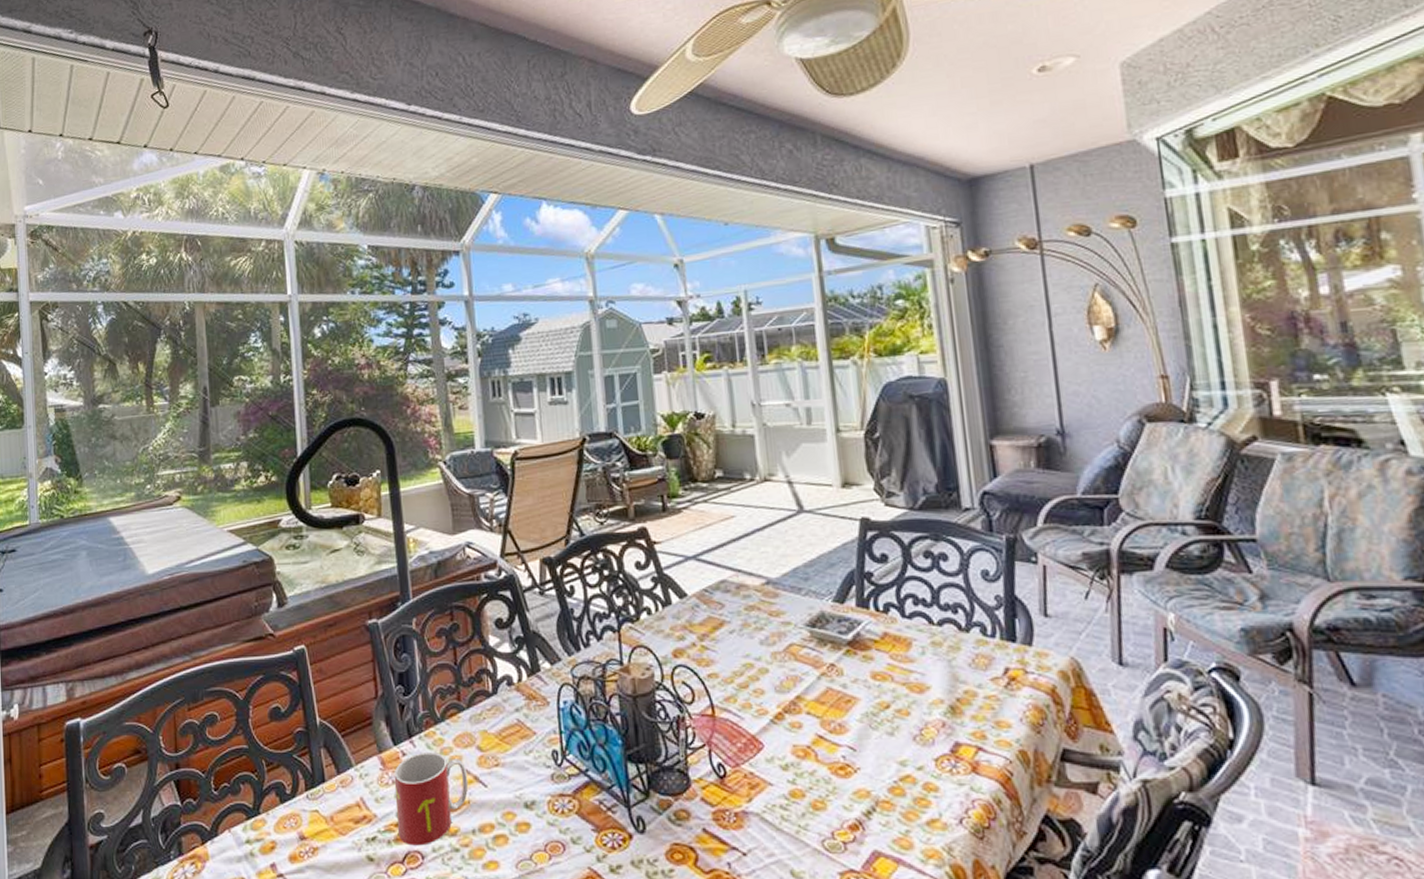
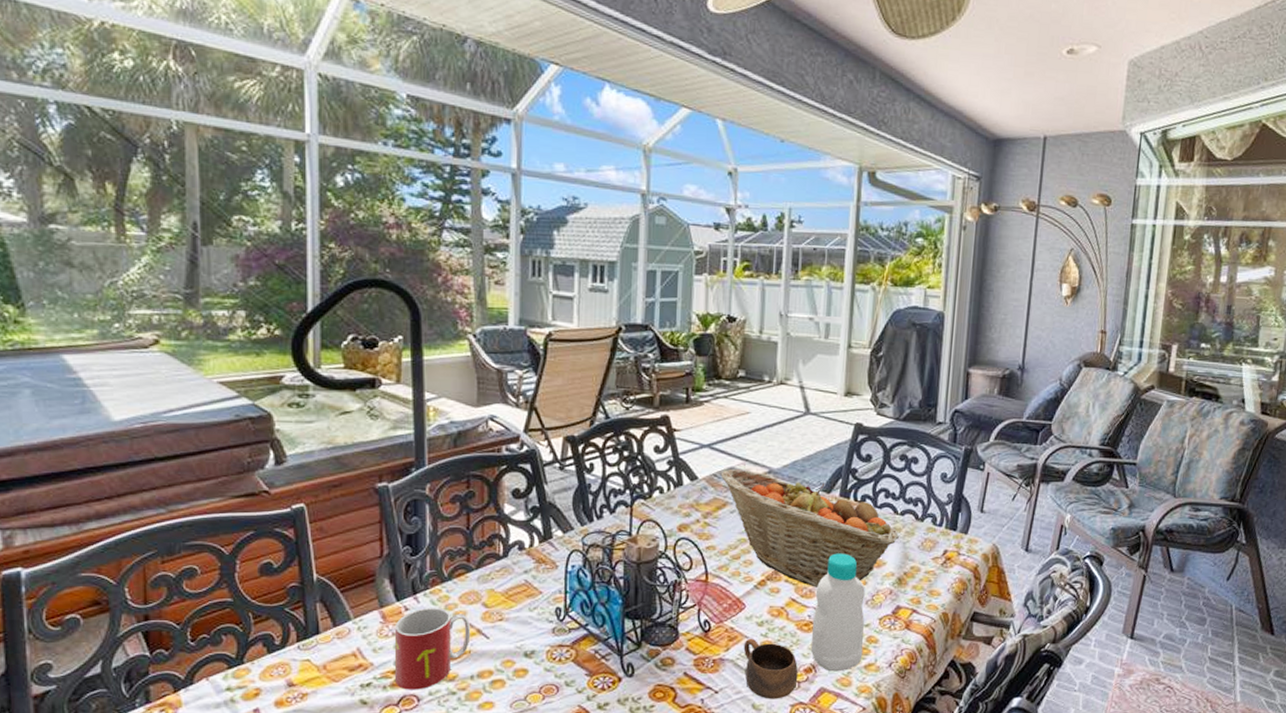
fruit basket: none [712,581,942,721] -> present [720,468,900,587]
cup: none [768,785,843,865] -> present [743,638,798,699]
bottle: none [846,676,922,830] -> present [810,553,865,672]

